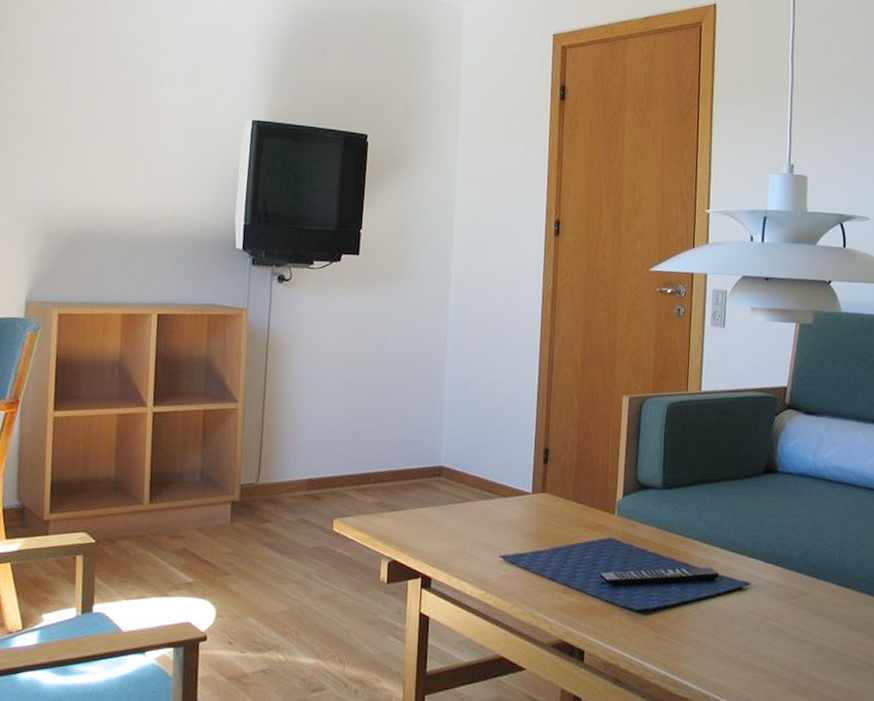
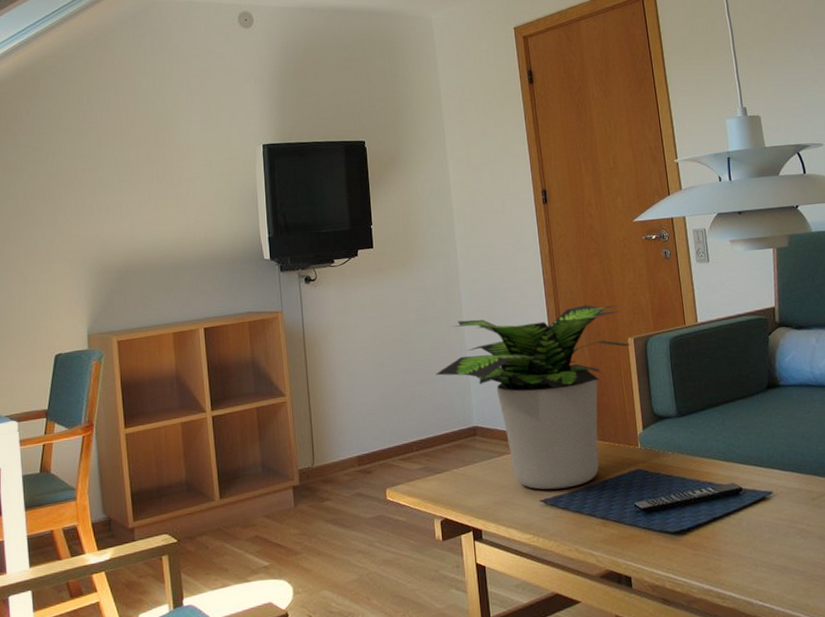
potted plant: none [406,349,625,547] -> present [435,304,631,490]

